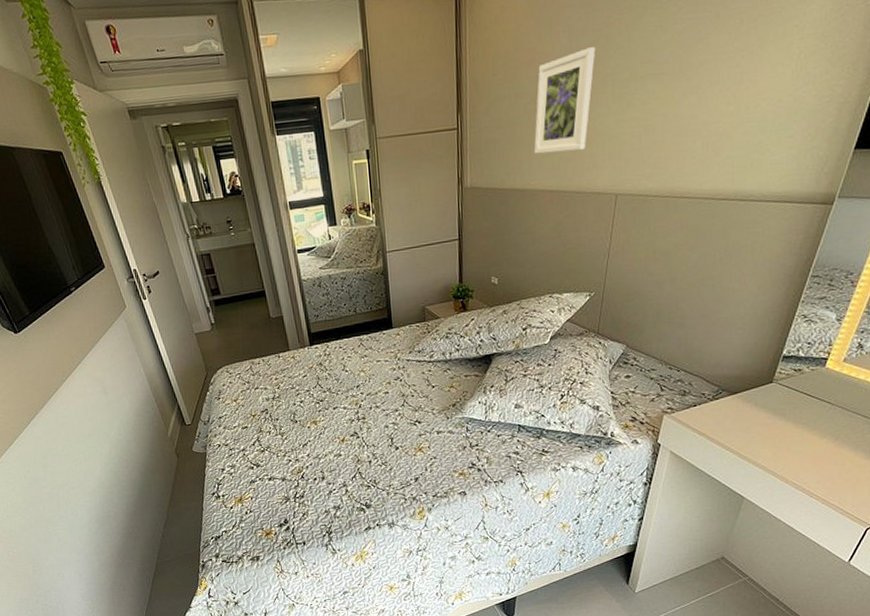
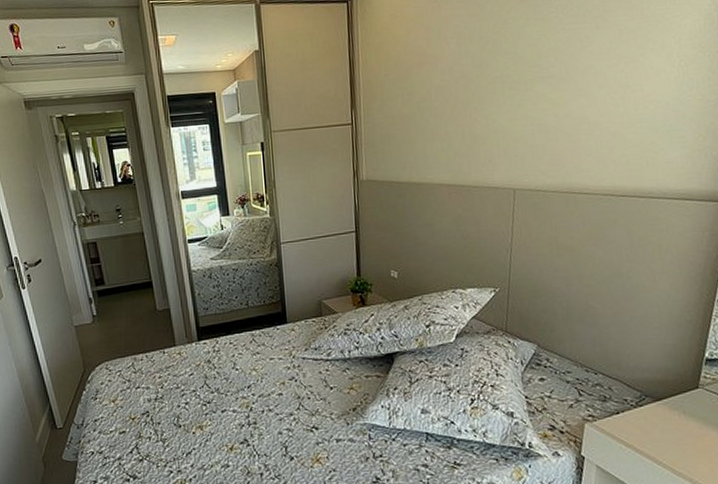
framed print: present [533,47,596,154] -> none [428,52,484,149]

